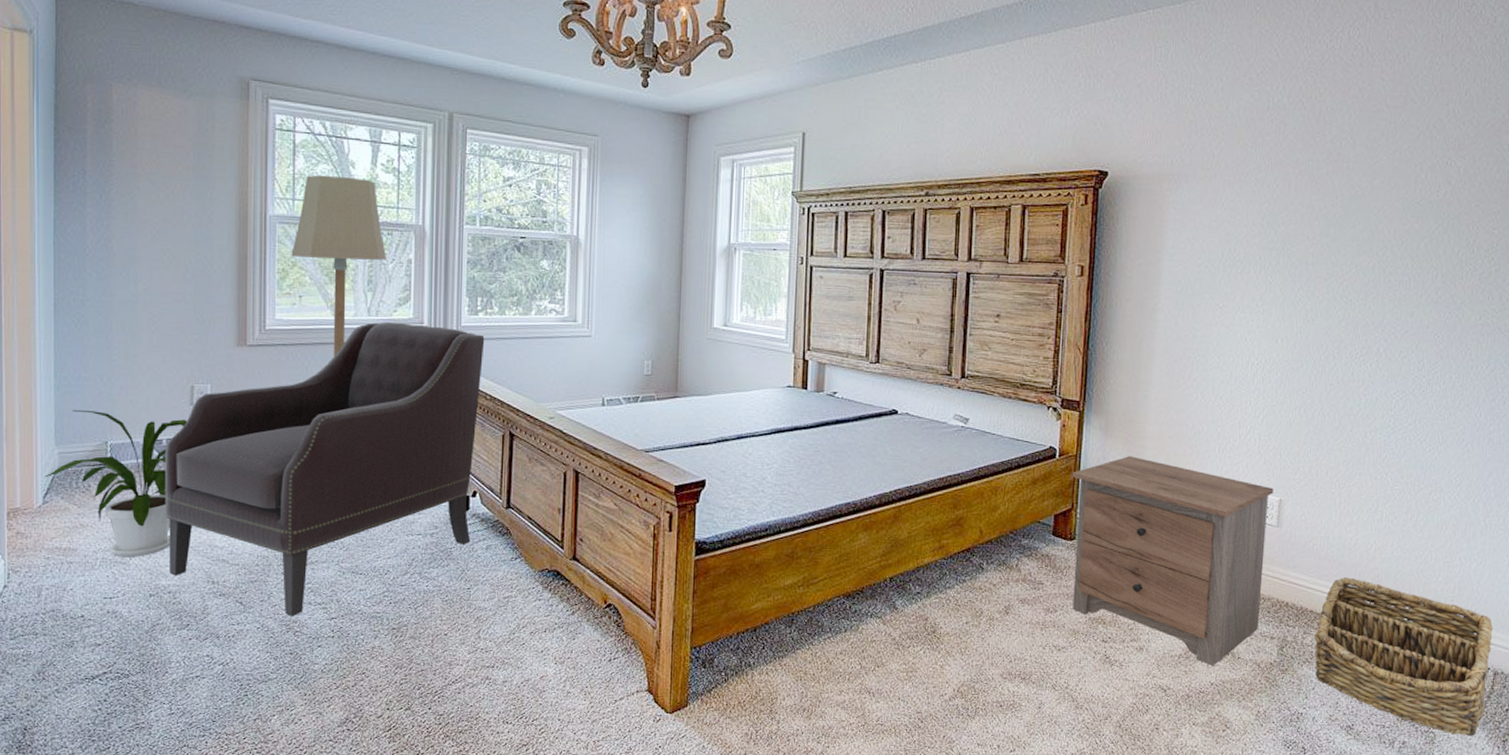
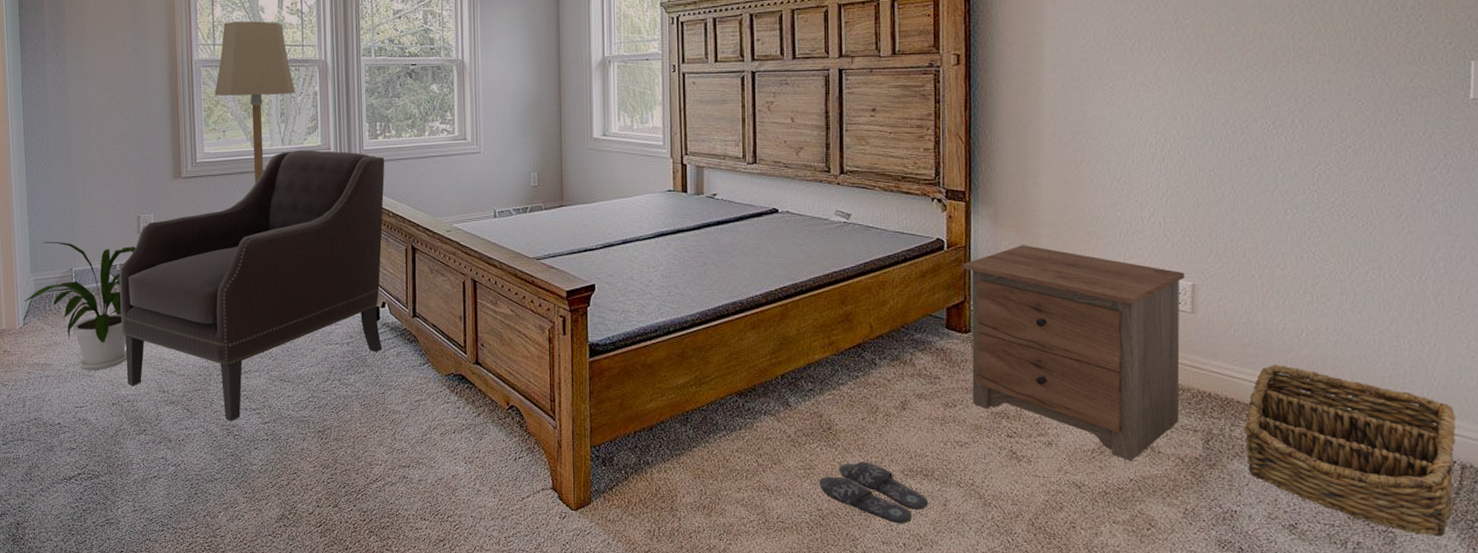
slippers: none [921,665,1023,725] -> present [820,461,927,523]

